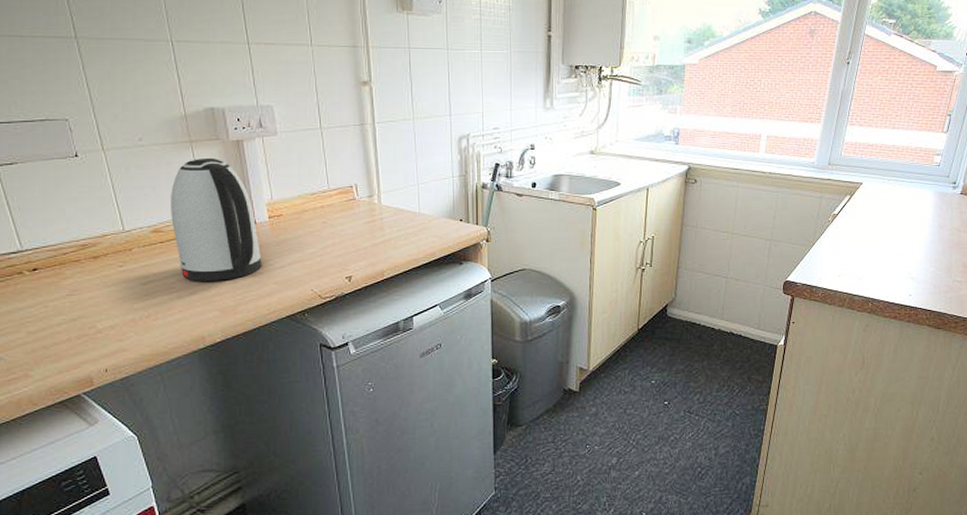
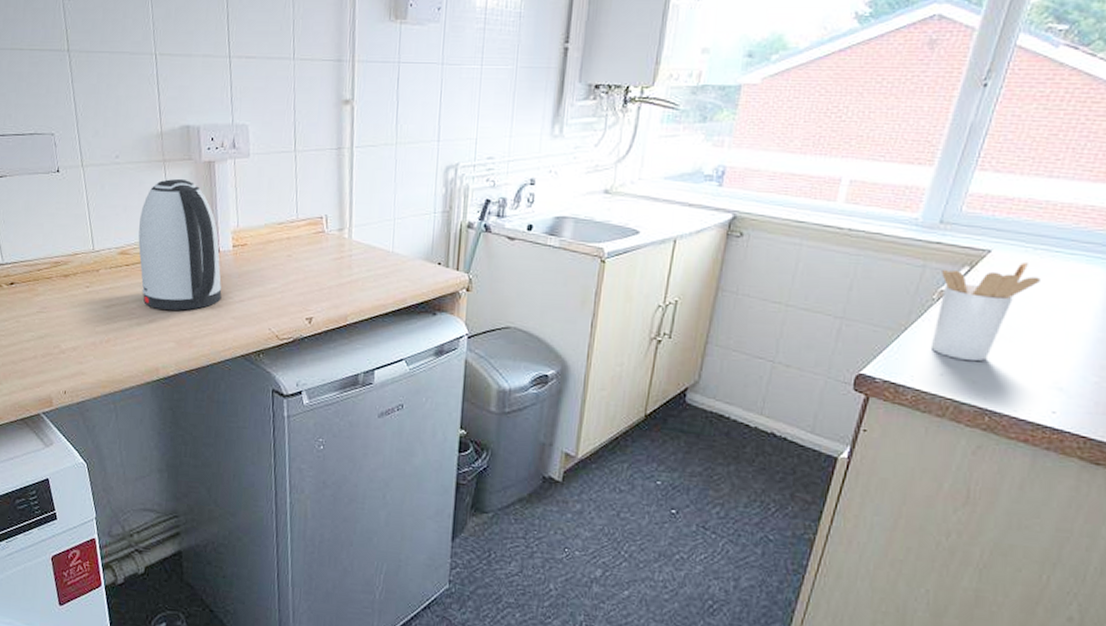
utensil holder: none [830,189,894,264] -> present [930,261,1041,362]

